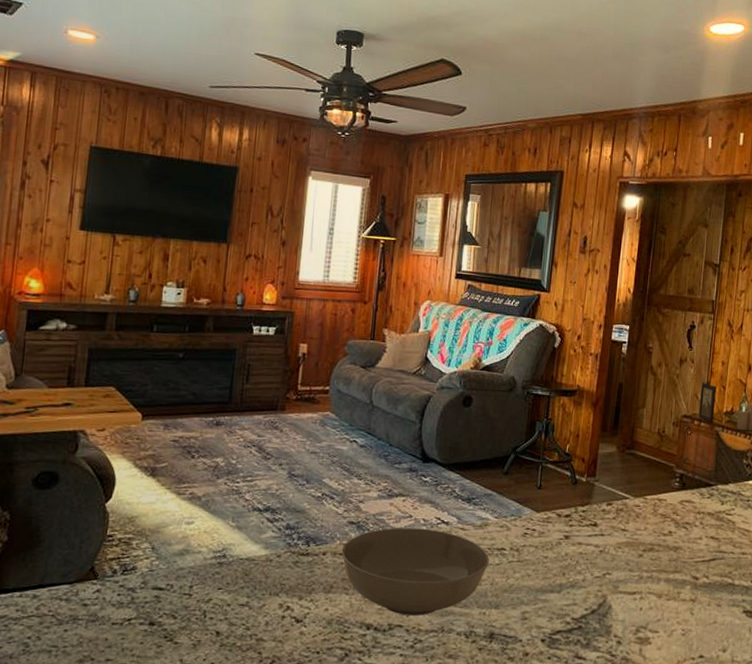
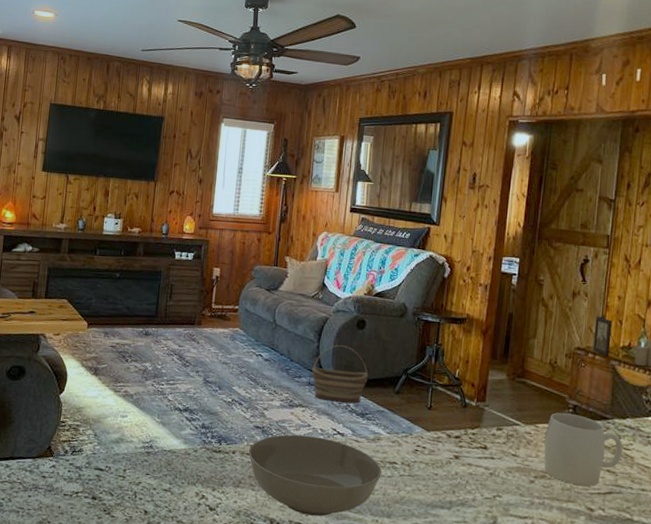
basket: none [413,425,475,488] -> present [312,345,368,403]
mug: none [652,482,726,556] -> present [544,412,623,487]

